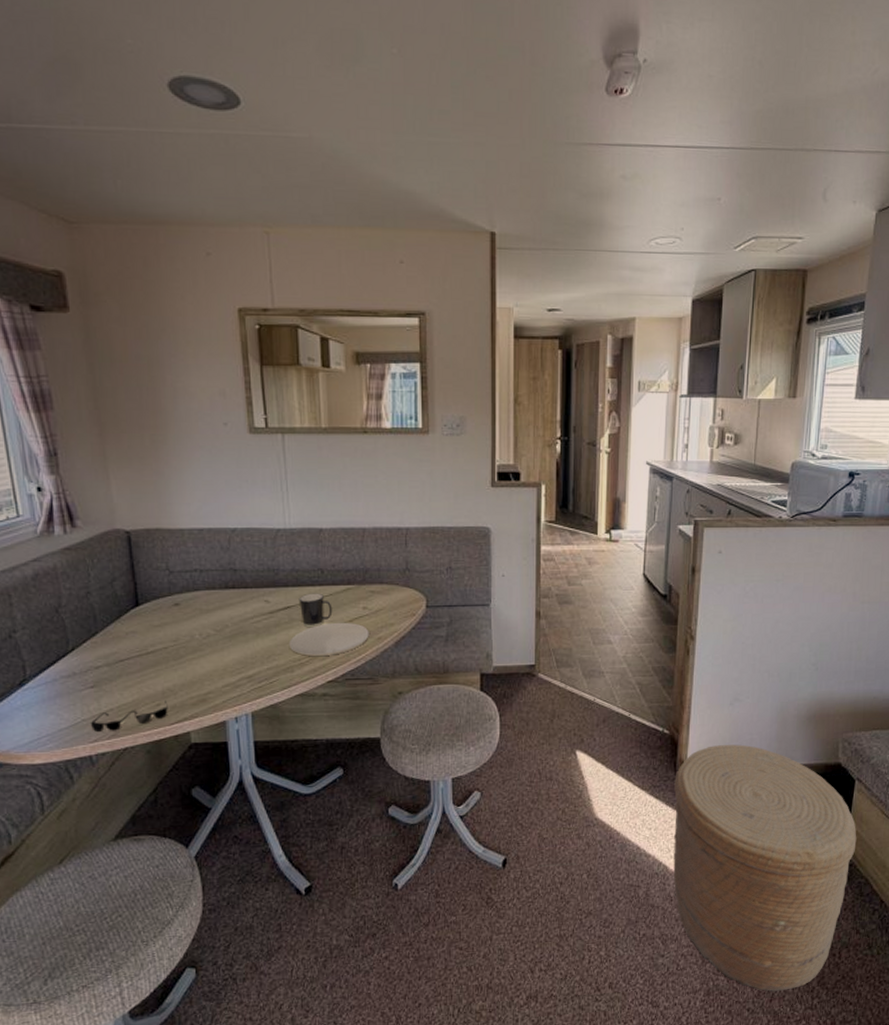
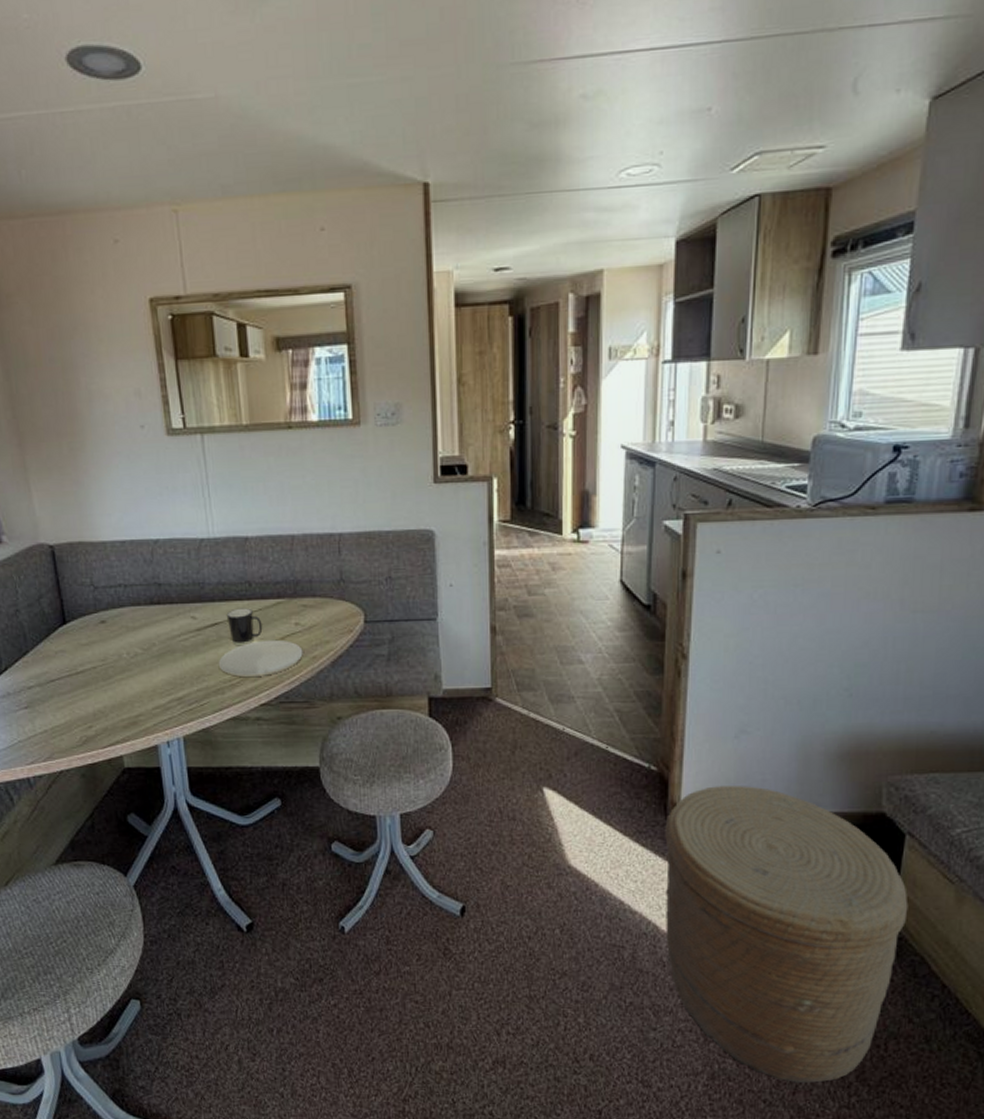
sunglasses: present [90,700,168,733] -> none [26,722,100,755]

